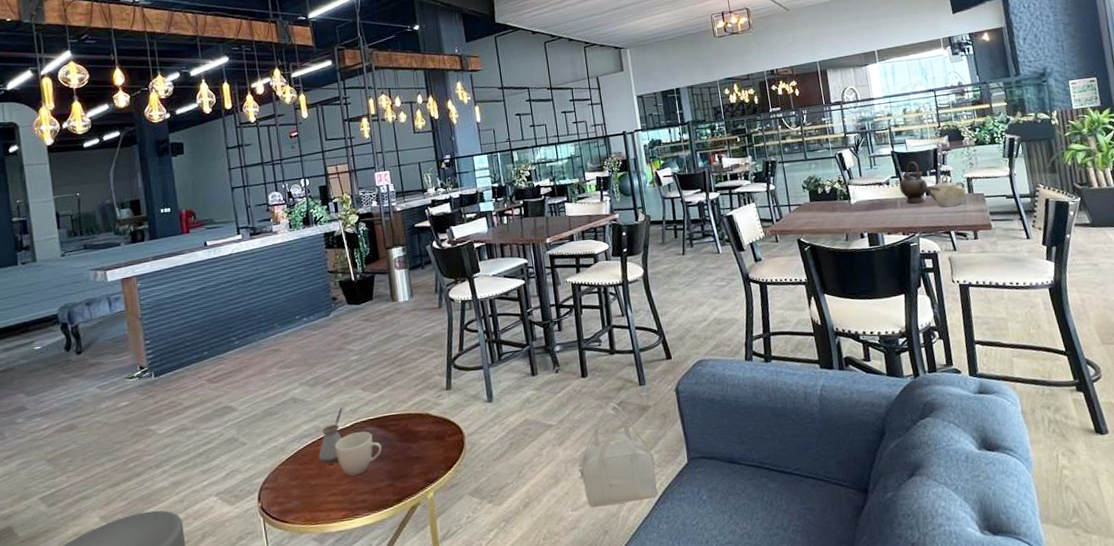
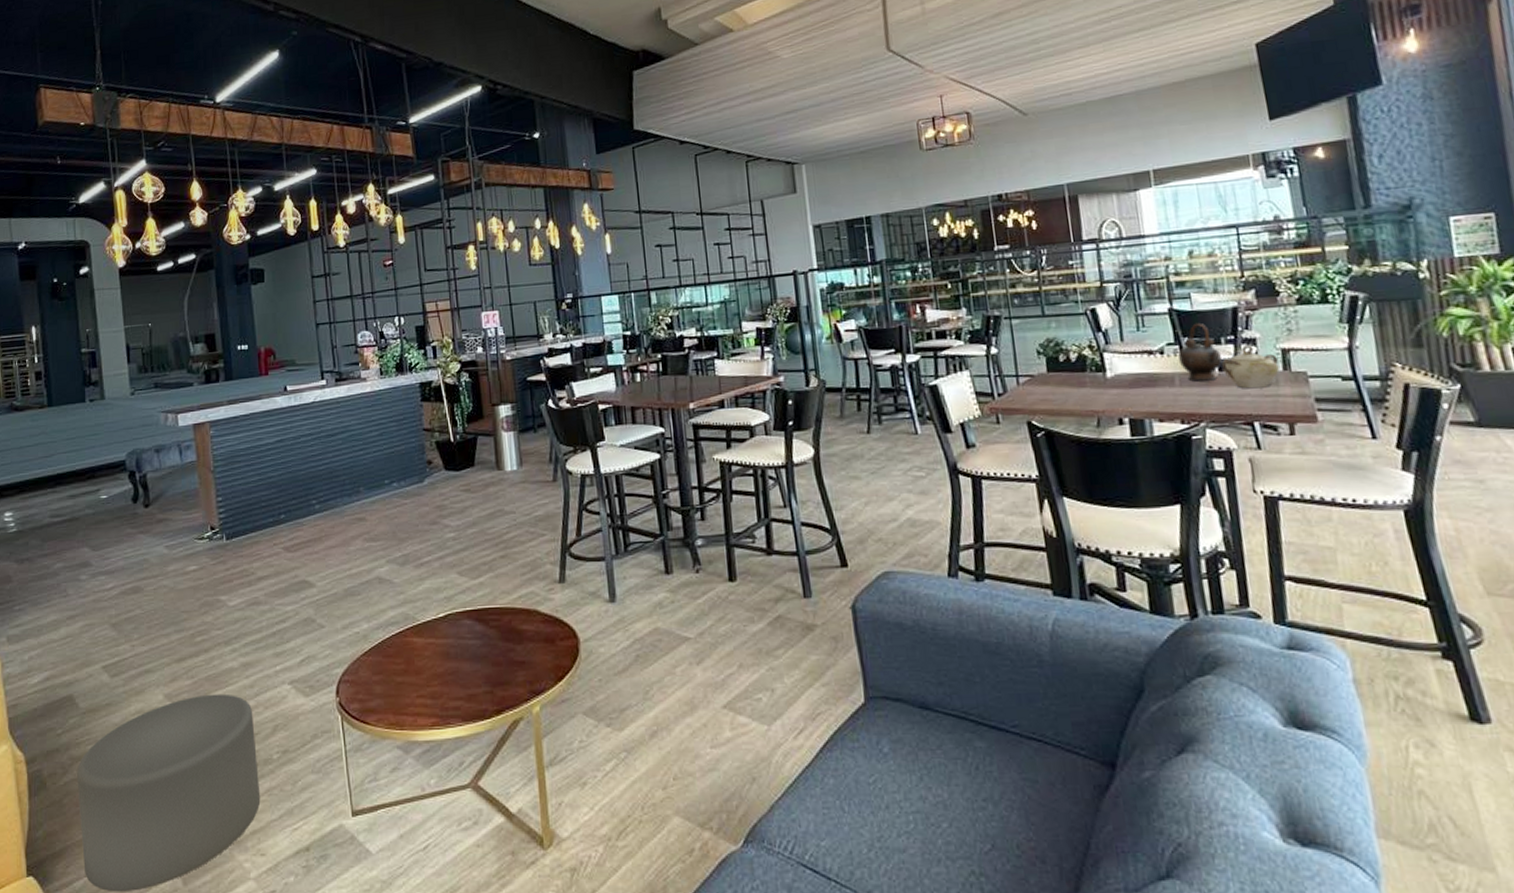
coffee pot: present [318,407,345,465] -> none [406,593,439,660]
cup: present [335,431,382,477] -> none [426,625,480,677]
handbag: present [577,401,658,508] -> none [719,615,823,747]

